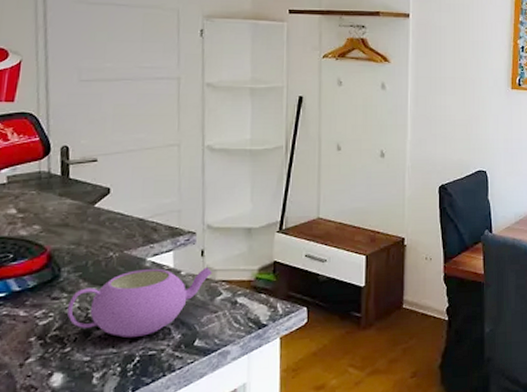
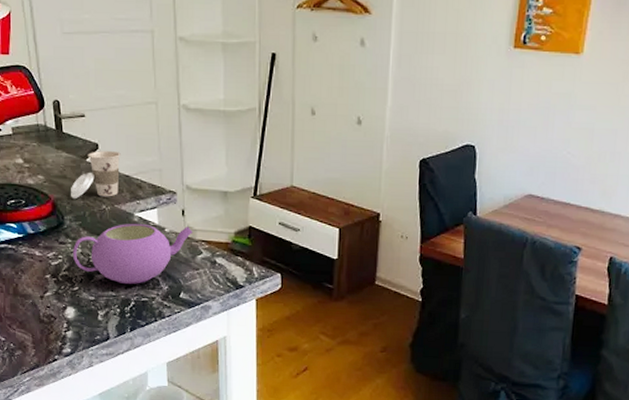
cup: none [72,194,136,247] -> present [71,150,121,198]

